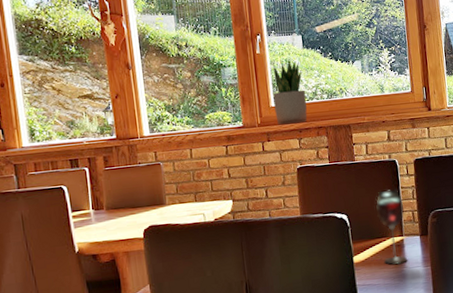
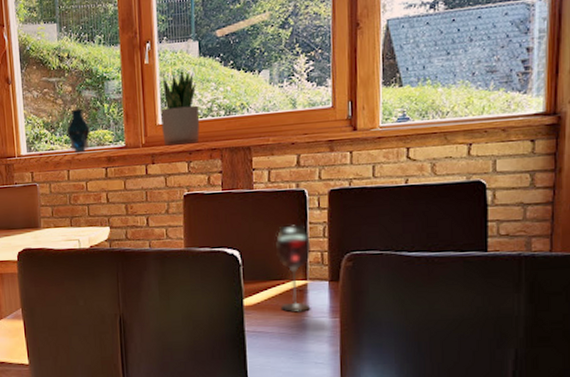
vase: none [187,92,210,134] -> present [66,108,90,154]

